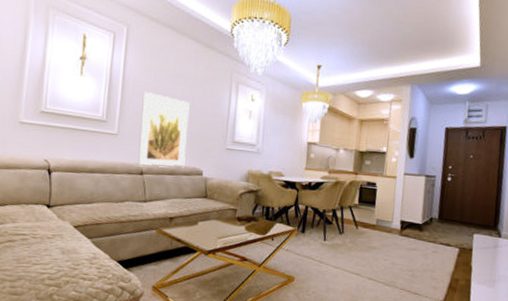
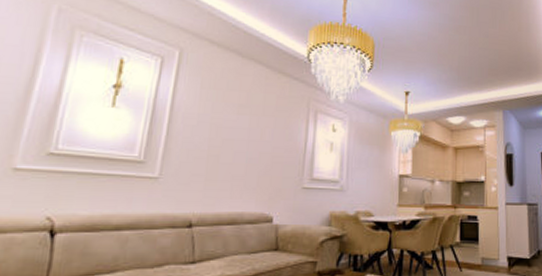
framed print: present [137,91,190,168] -> none [184,123,257,217]

